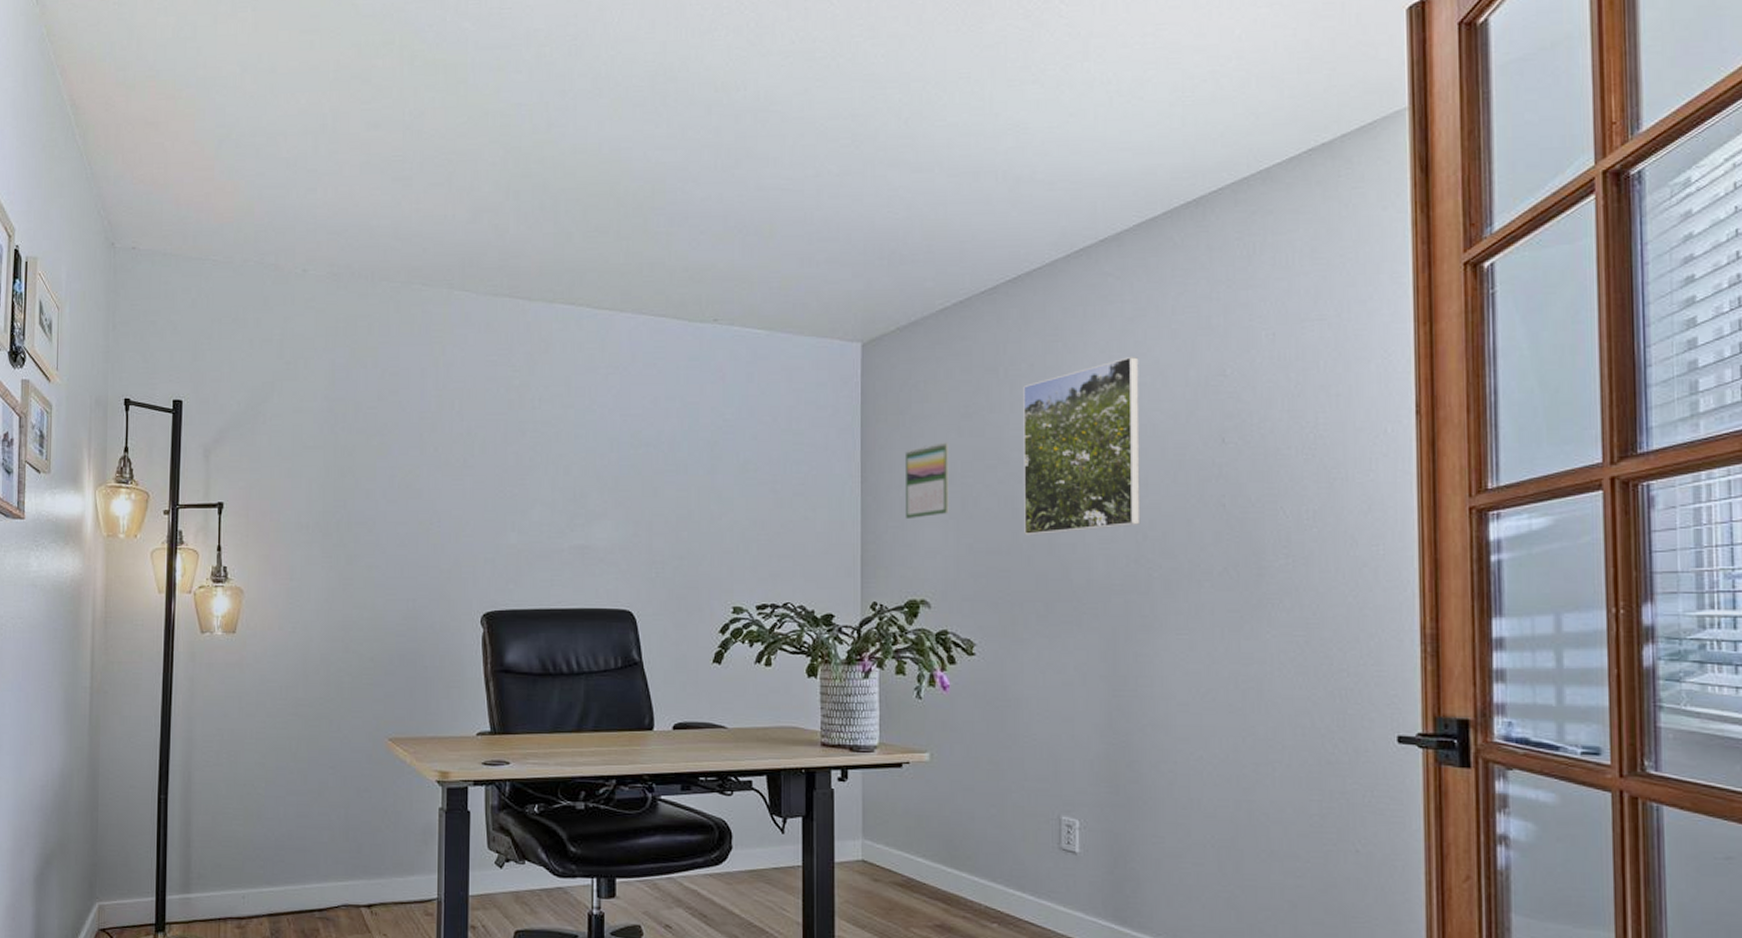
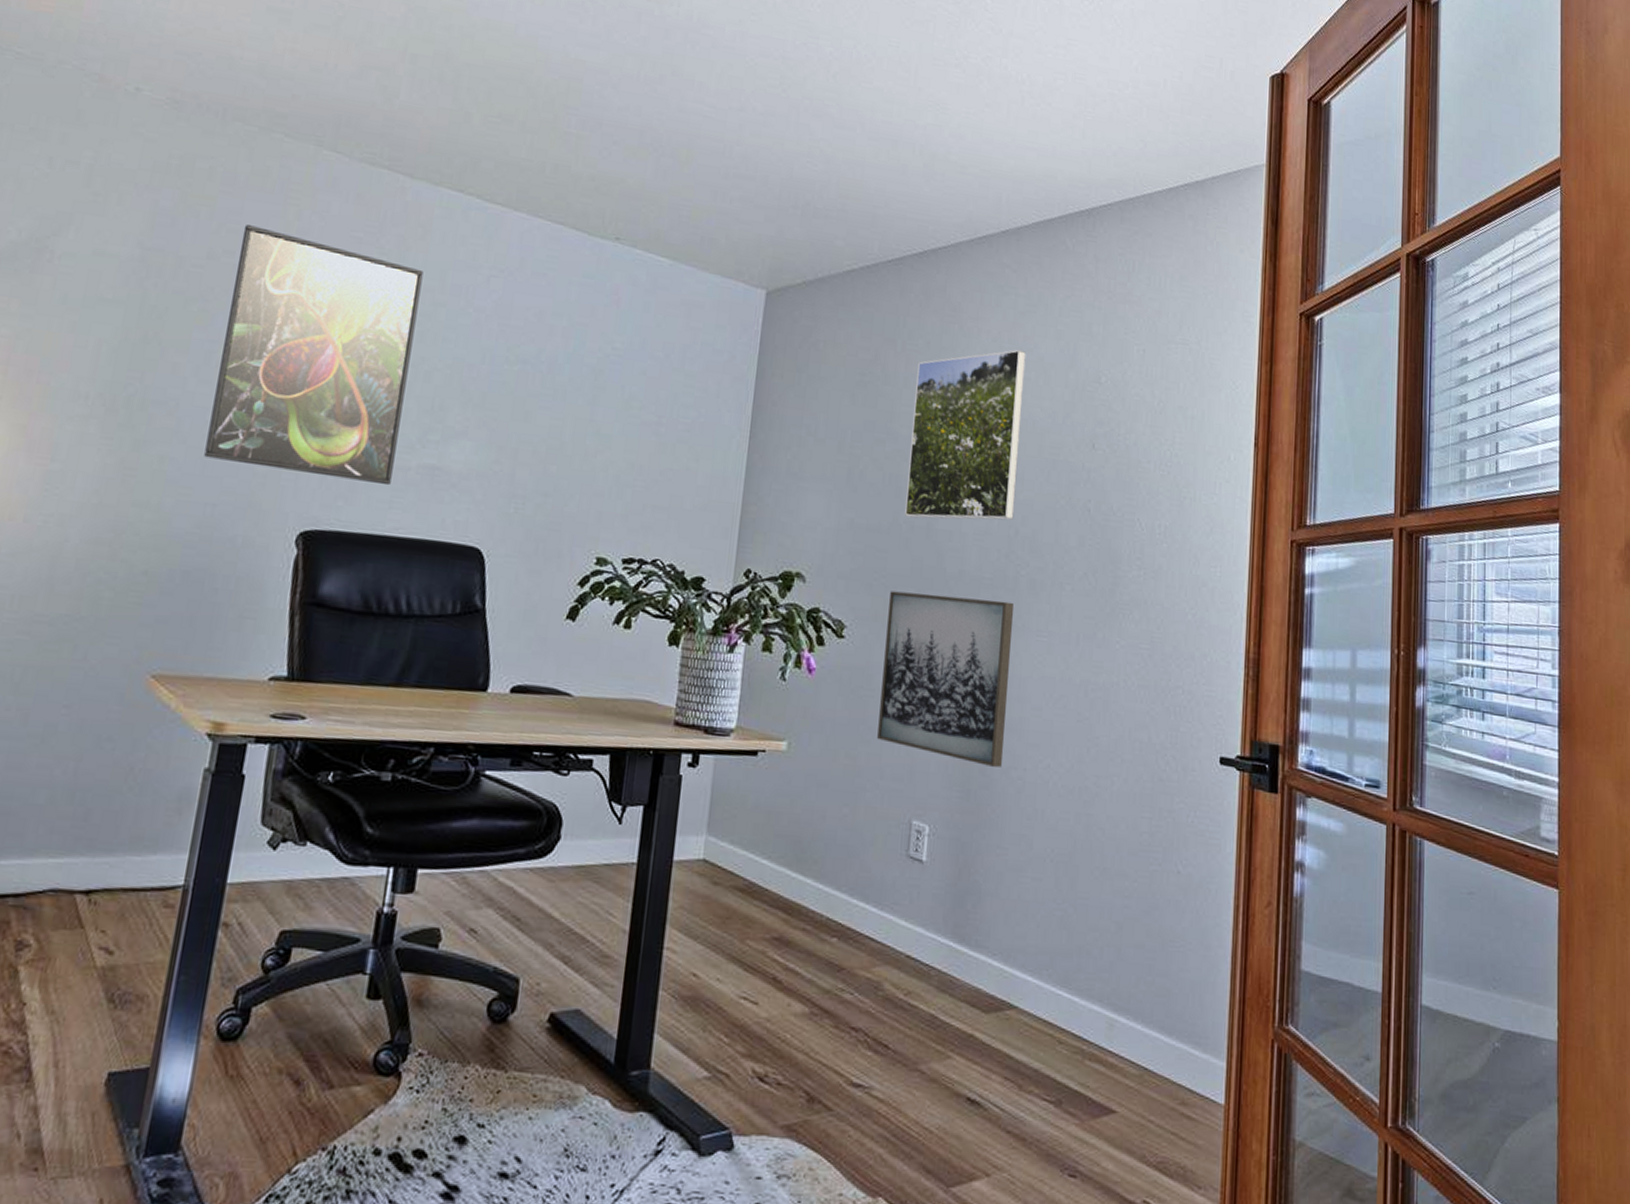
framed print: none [401,366,551,567] -> present [204,225,424,486]
calendar: present [906,442,949,518] -> none [791,407,841,484]
wall art: none [1017,604,1151,762] -> present [877,591,1015,767]

